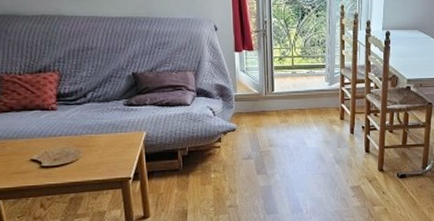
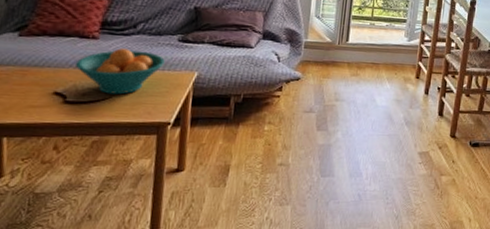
fruit bowl: none [42,116,116,157] -> present [74,48,165,95]

